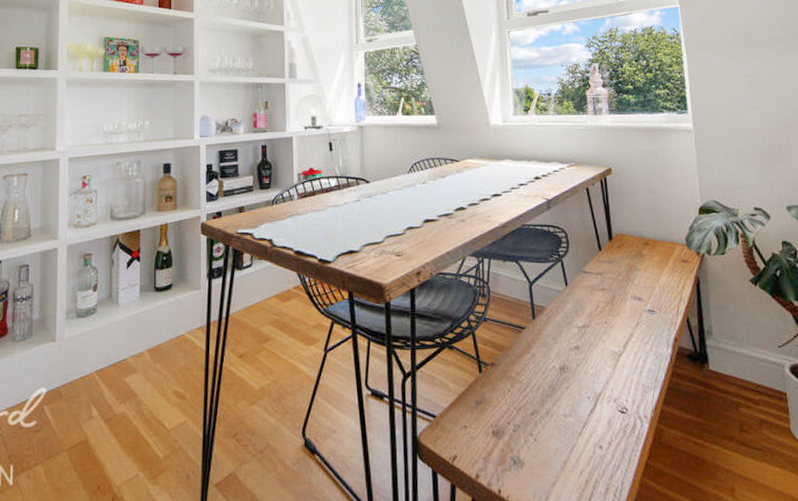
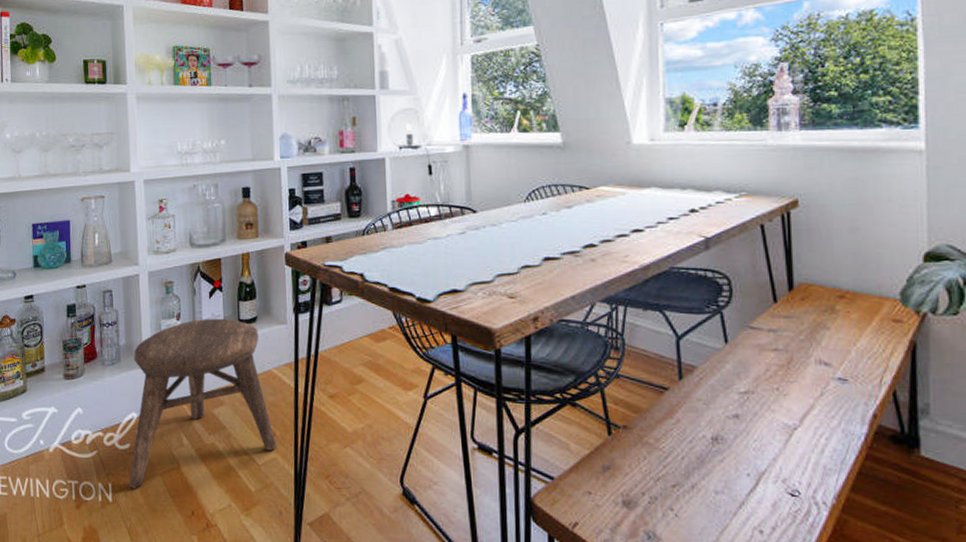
stool: none [32,287,186,469] -> present [129,318,276,489]

